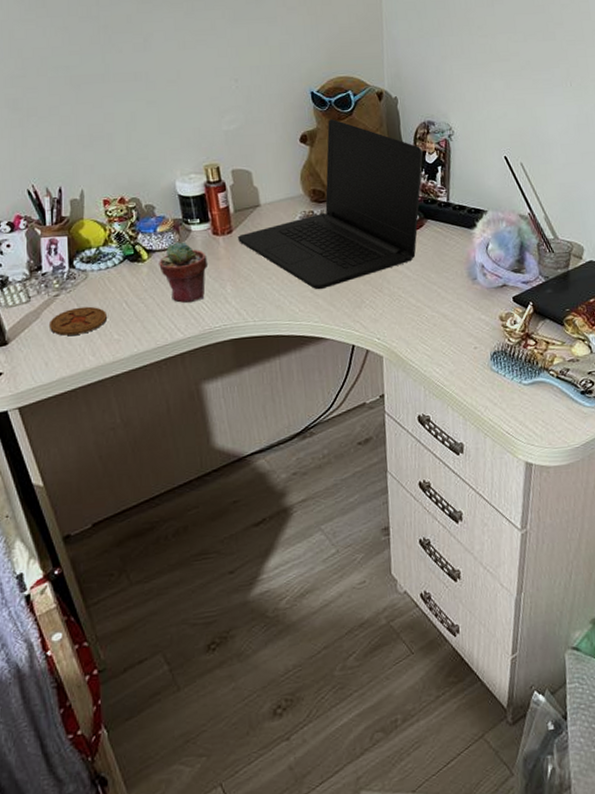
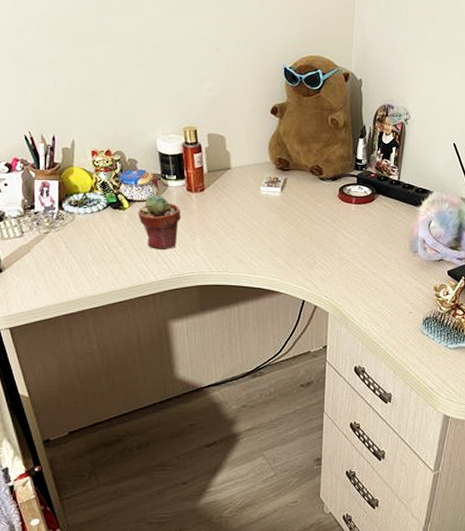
coaster: present [48,306,108,336] -> none [38,245,91,269]
laptop: present [238,118,424,290] -> none [209,94,381,249]

